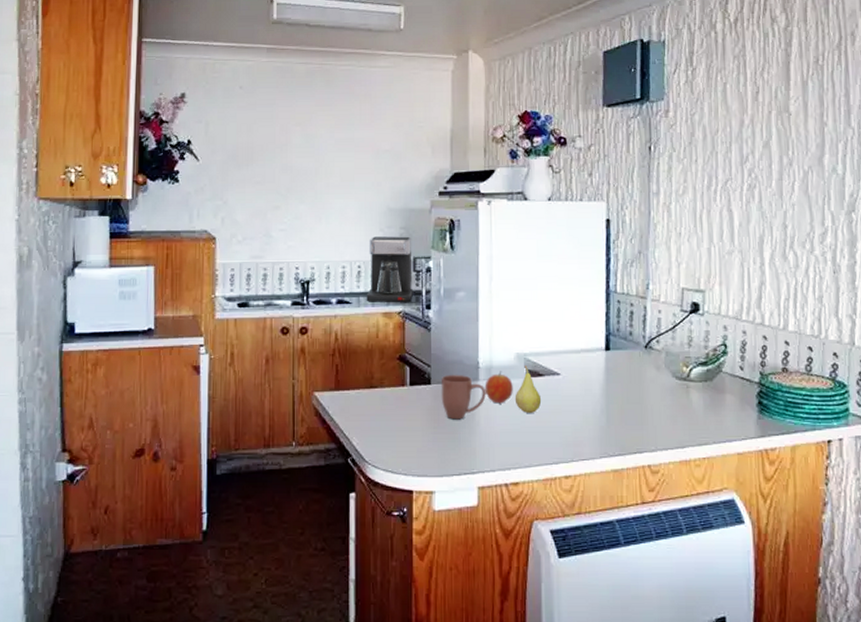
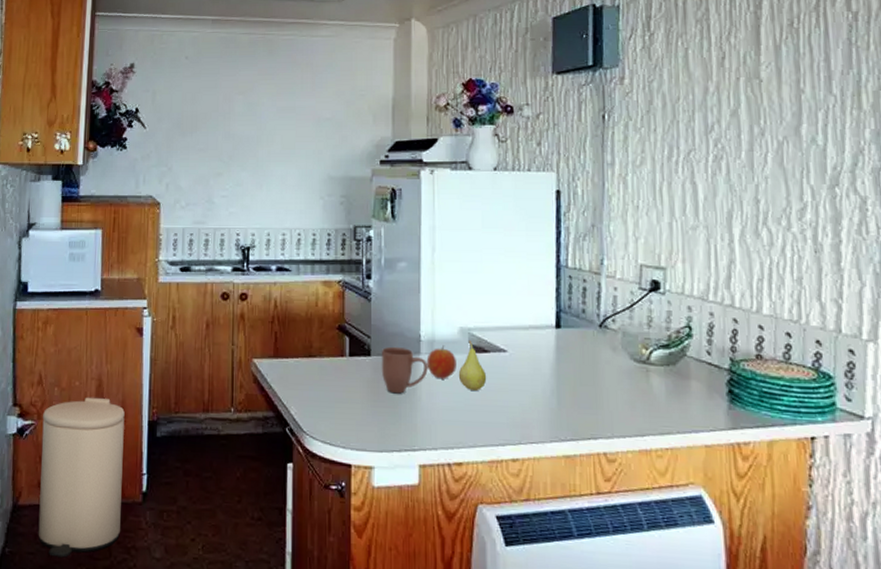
pedal bin: none [92,438,182,602] -> present [38,397,125,558]
coffee maker: present [366,236,413,303] -> none [306,204,353,272]

